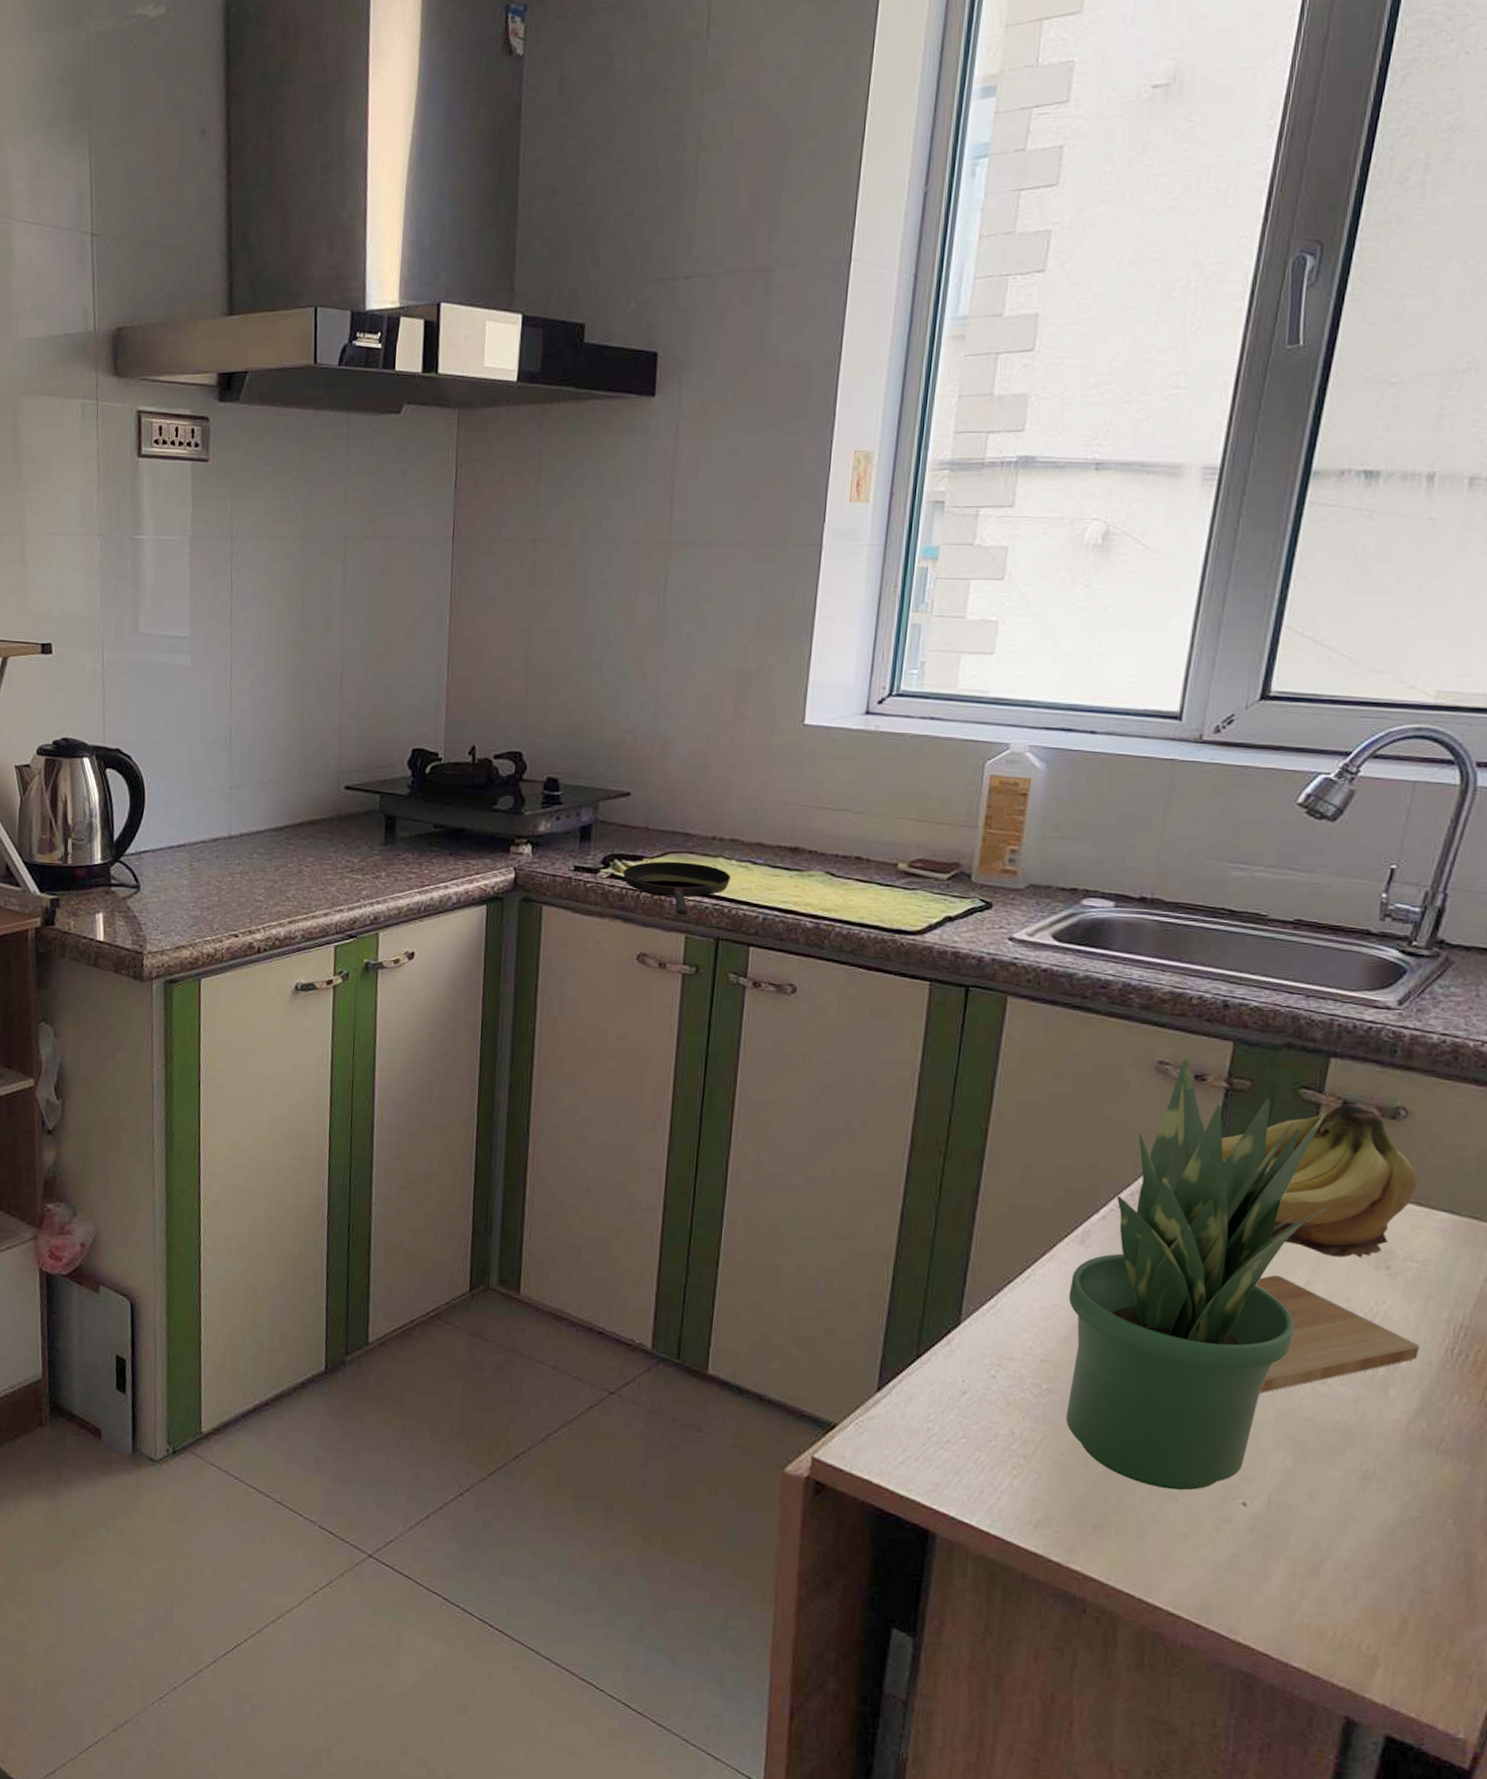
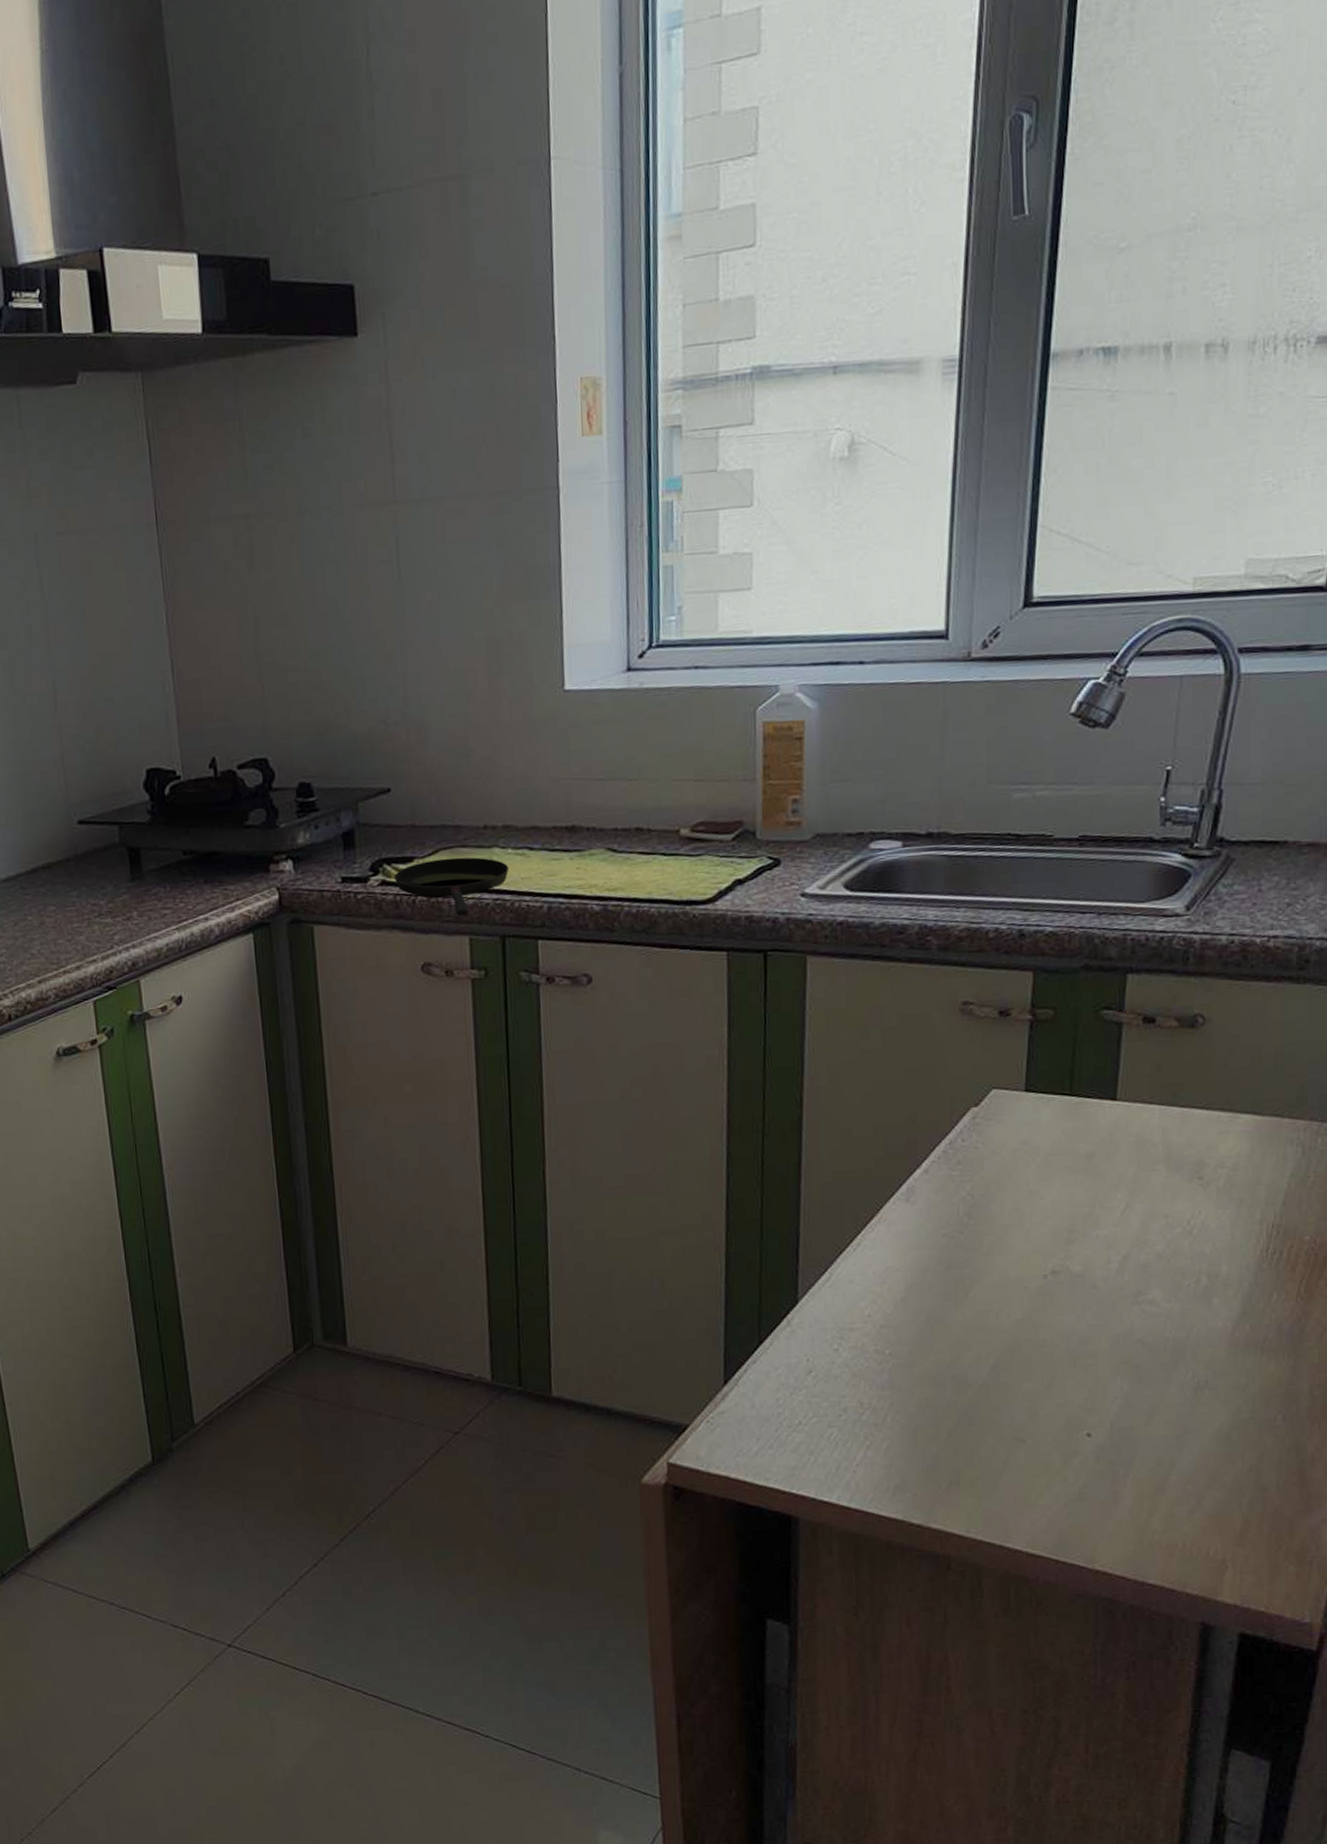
planter: present [1065,1056,1327,1490] -> none [900,993,1138,1433]
fruit: present [1221,1104,1418,1258] -> none [1031,1018,1220,1176]
cutting board: present [1255,1275,1419,1393] -> none [1078,1203,1236,1323]

